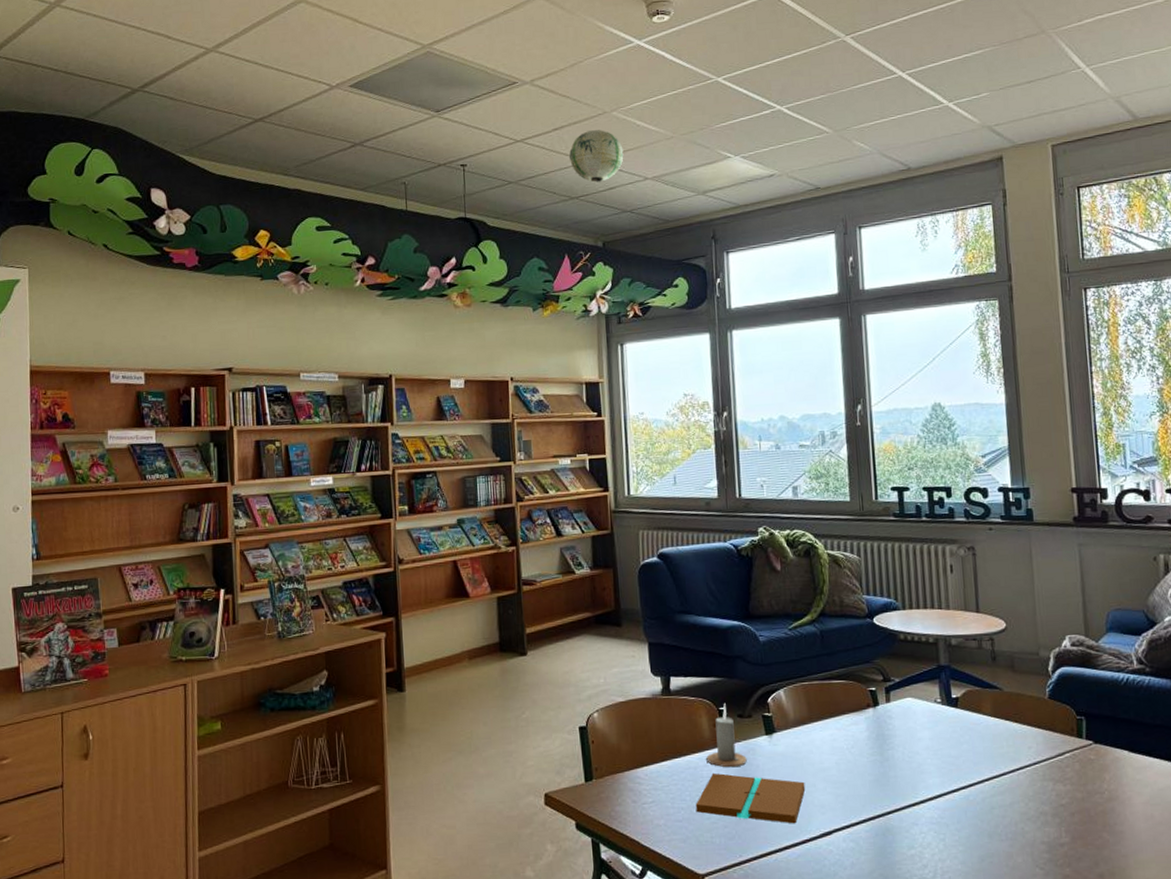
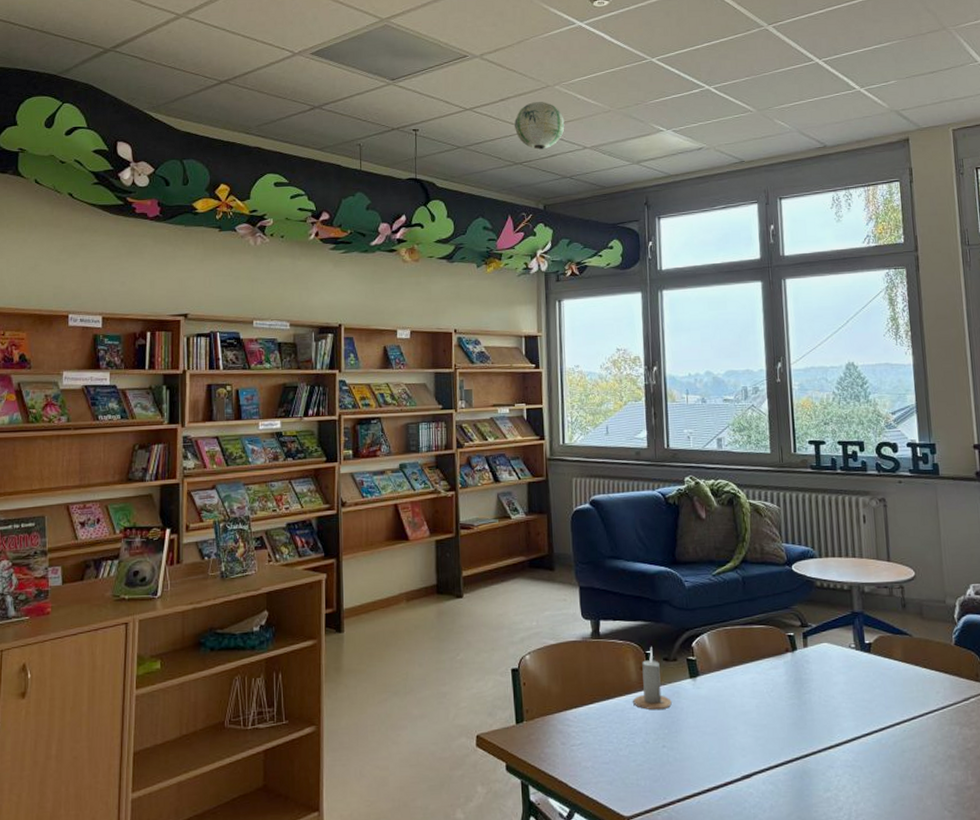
book: present [695,773,806,824] -> none [622,716,727,767]

